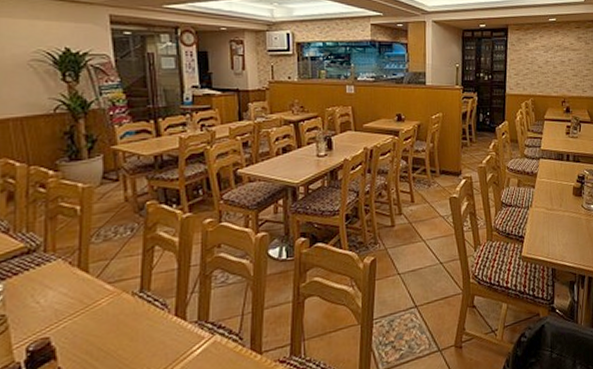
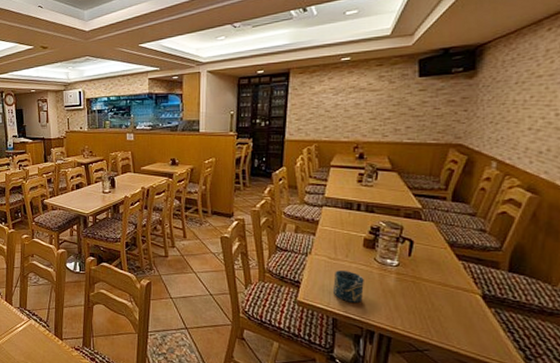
cup: none [551,219,575,251] -> present [333,270,364,303]

